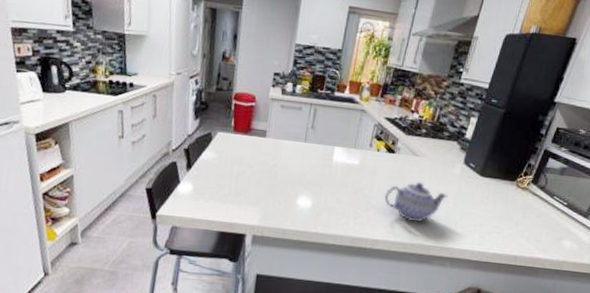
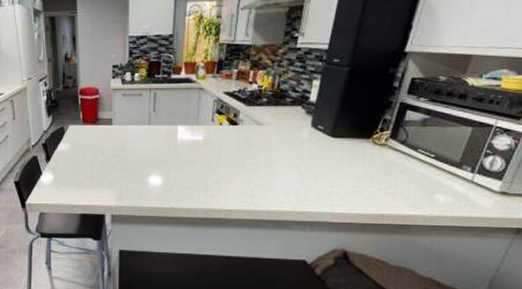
teapot: present [384,182,448,223] -> none [233,150,299,190]

